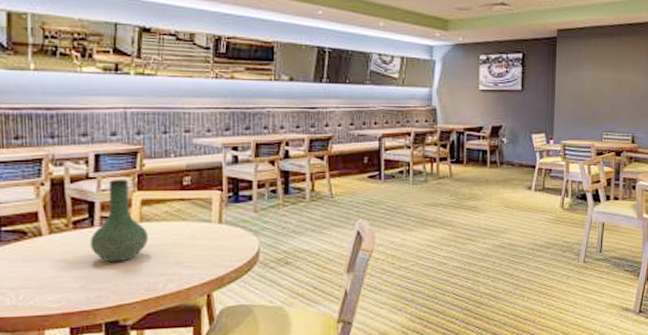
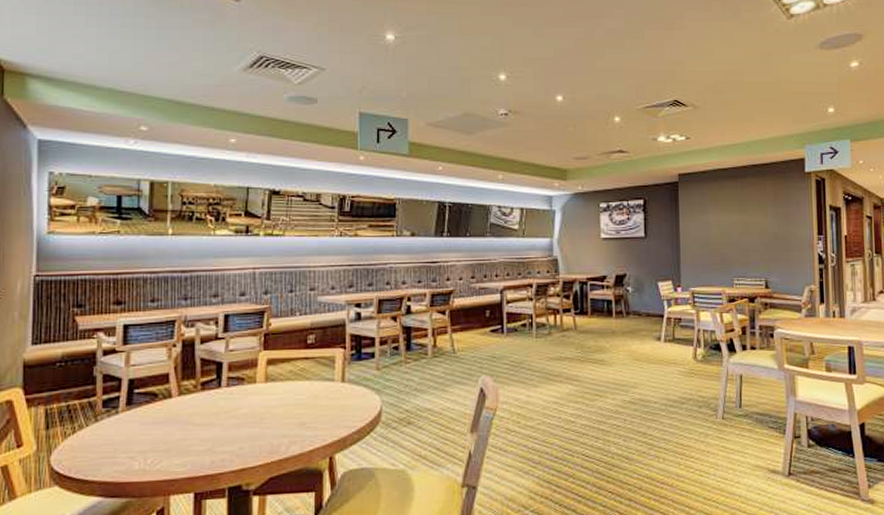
vase: present [89,178,148,263] -> none [216,338,273,424]

